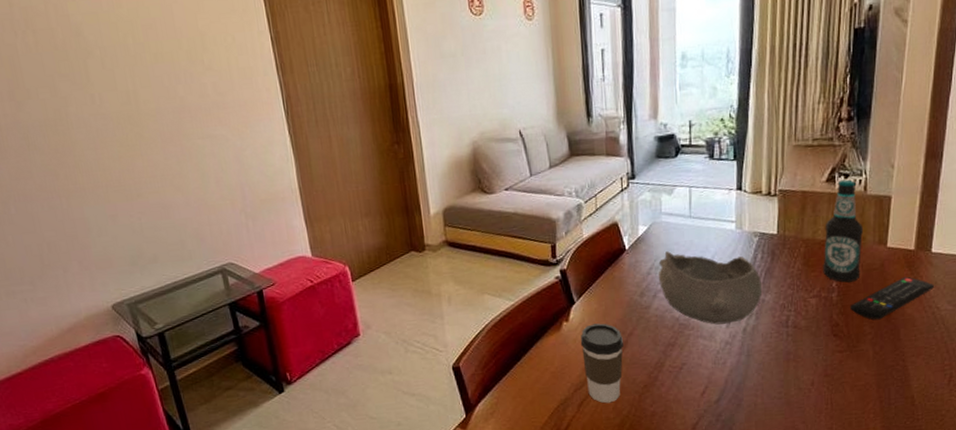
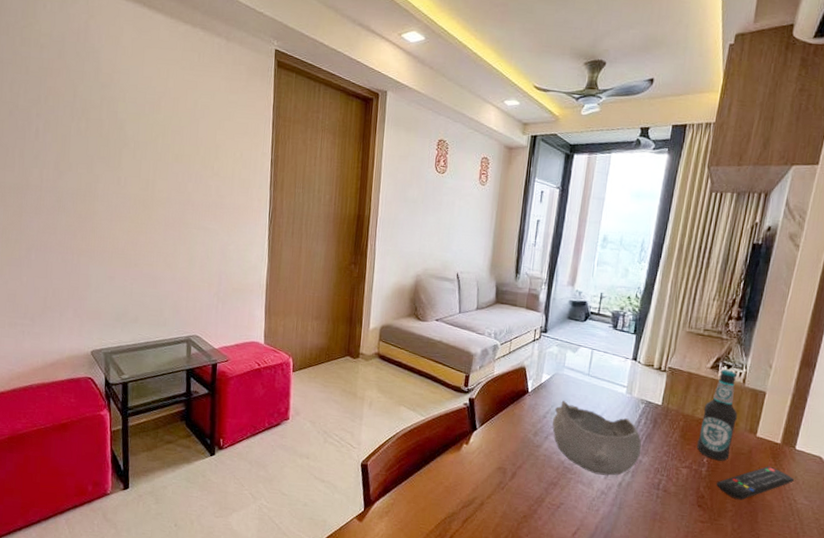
coffee cup: present [580,323,625,403] -> none [473,451,513,525]

